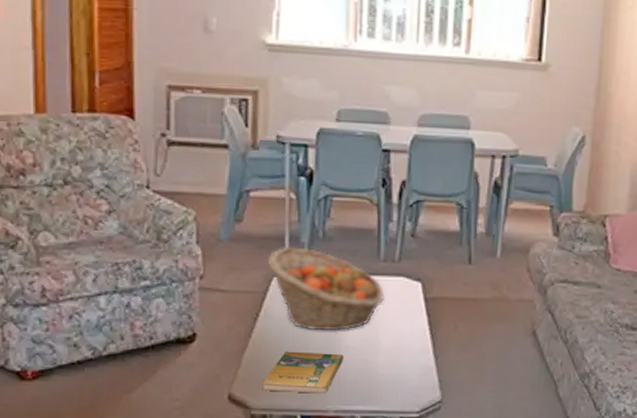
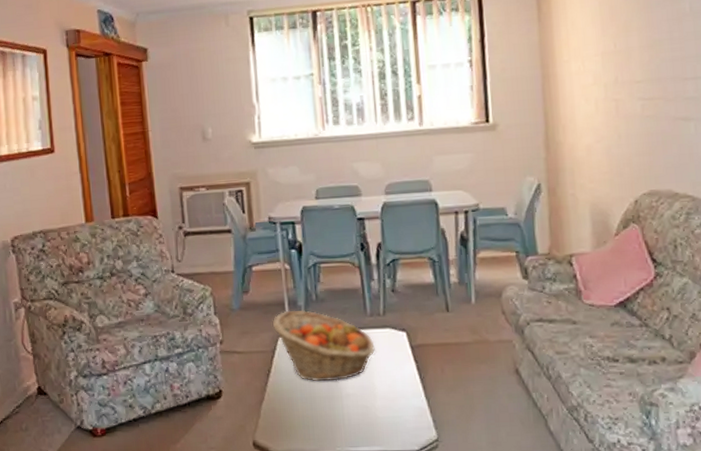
booklet: present [262,351,344,394] -> none [279,401,346,438]

